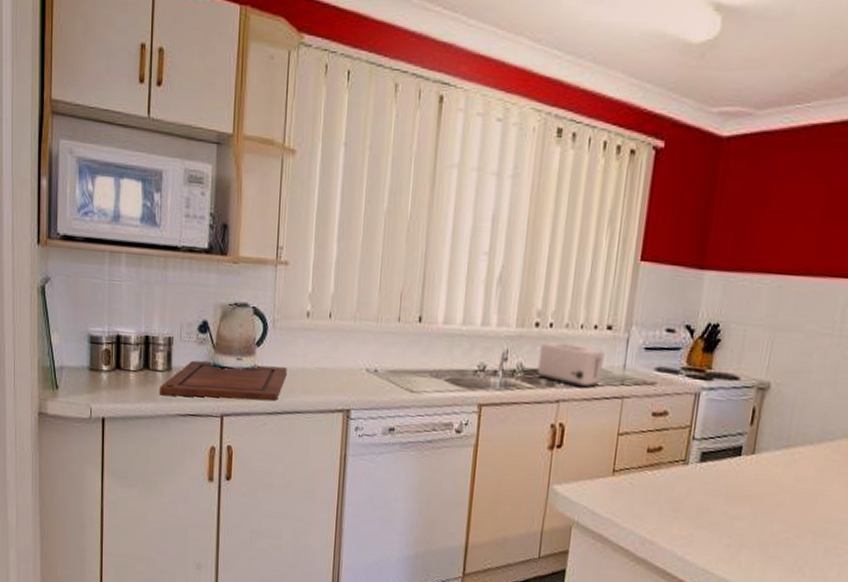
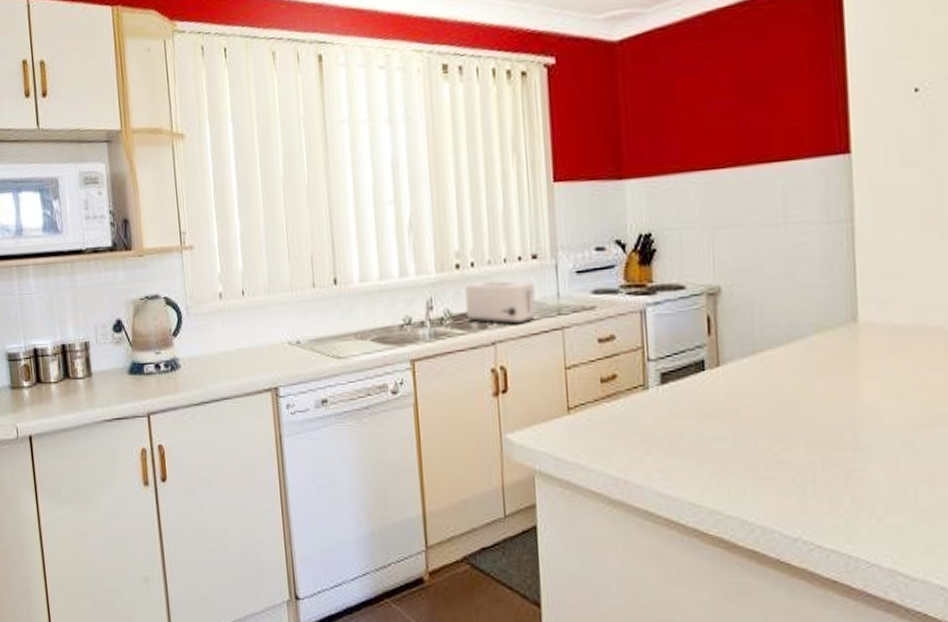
cutting board: present [160,360,287,402] -> none [82,354,208,403]

